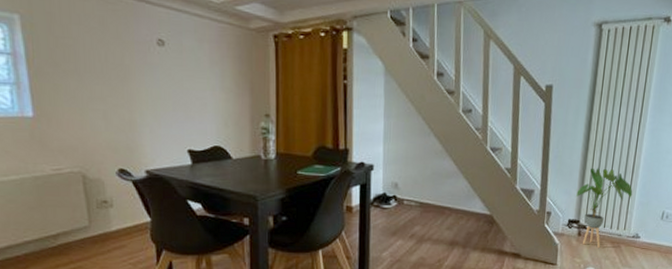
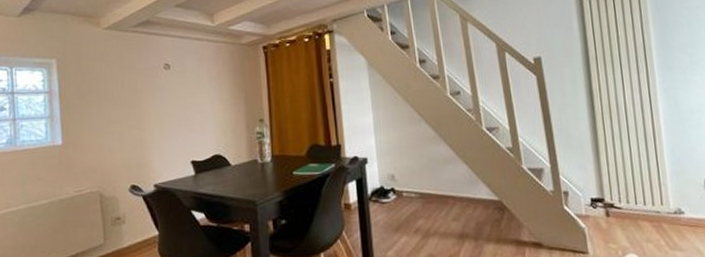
house plant: present [576,168,633,247] -> none [593,137,661,229]

